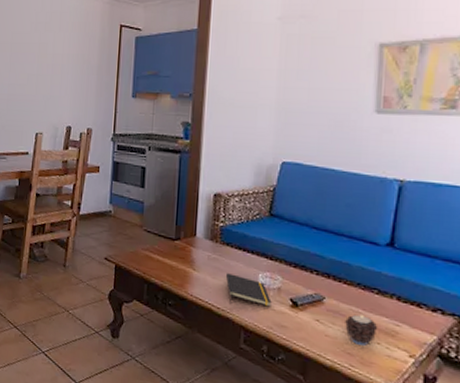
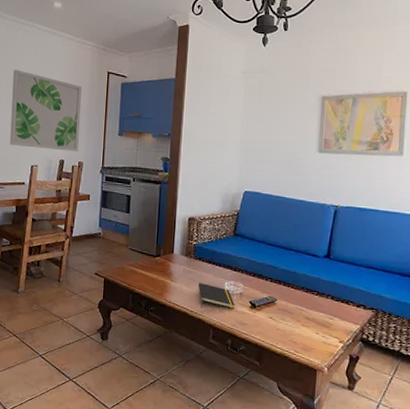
wall art: none [13,27,92,117] -> present [10,70,83,152]
candle: present [345,314,378,346] -> none [292,311,317,336]

